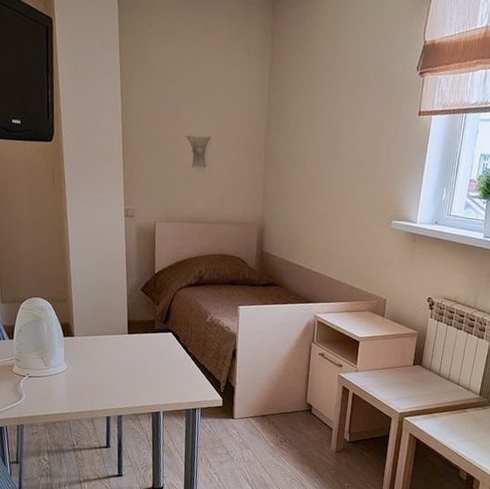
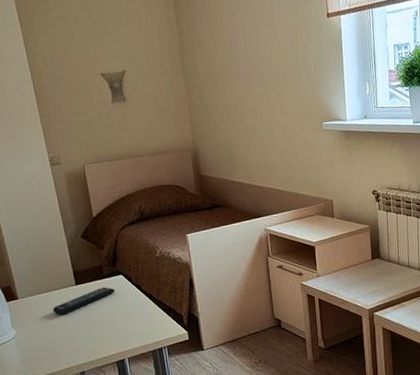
remote control: none [103,340,163,359] -> present [52,287,115,315]

